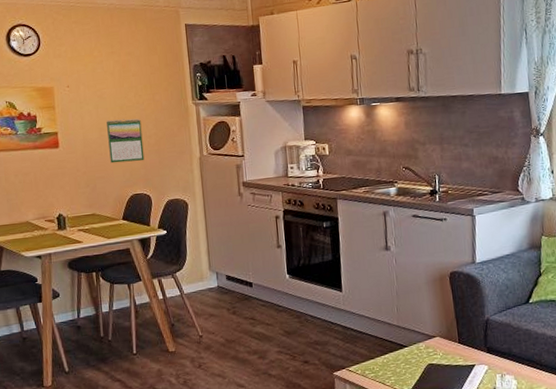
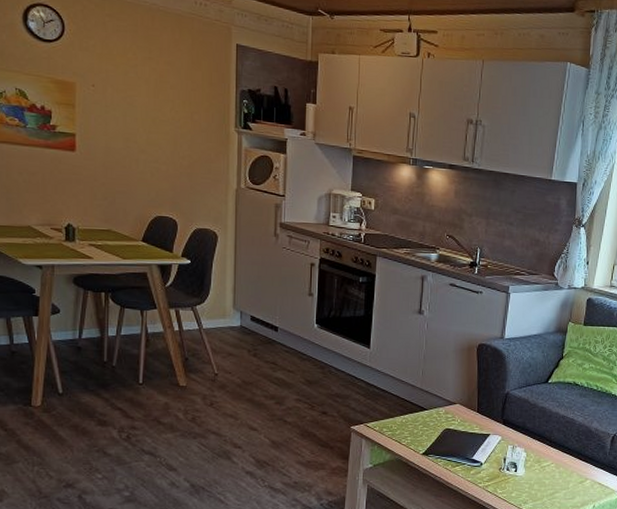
calendar: present [106,118,145,164] -> none [134,131,175,183]

